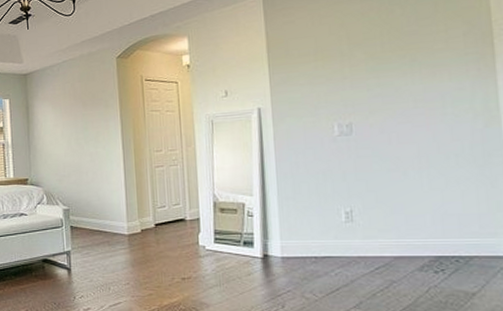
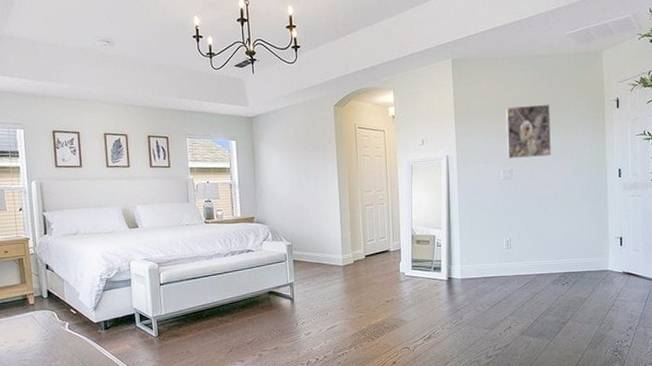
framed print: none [338,39,410,111] -> present [505,104,551,159]

